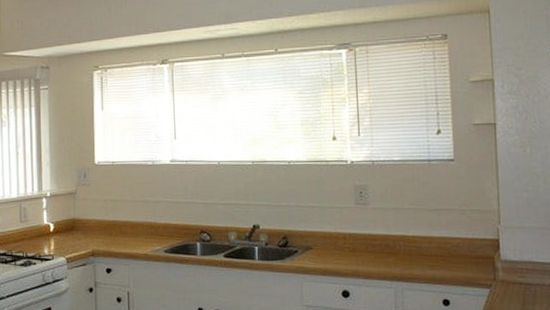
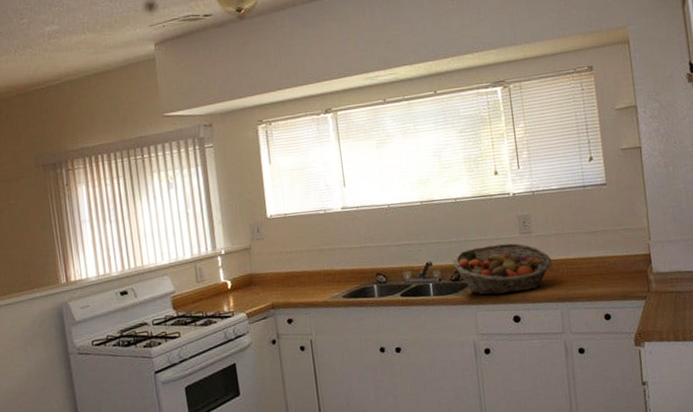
fruit basket: none [281,212,388,266] -> present [452,243,552,296]

